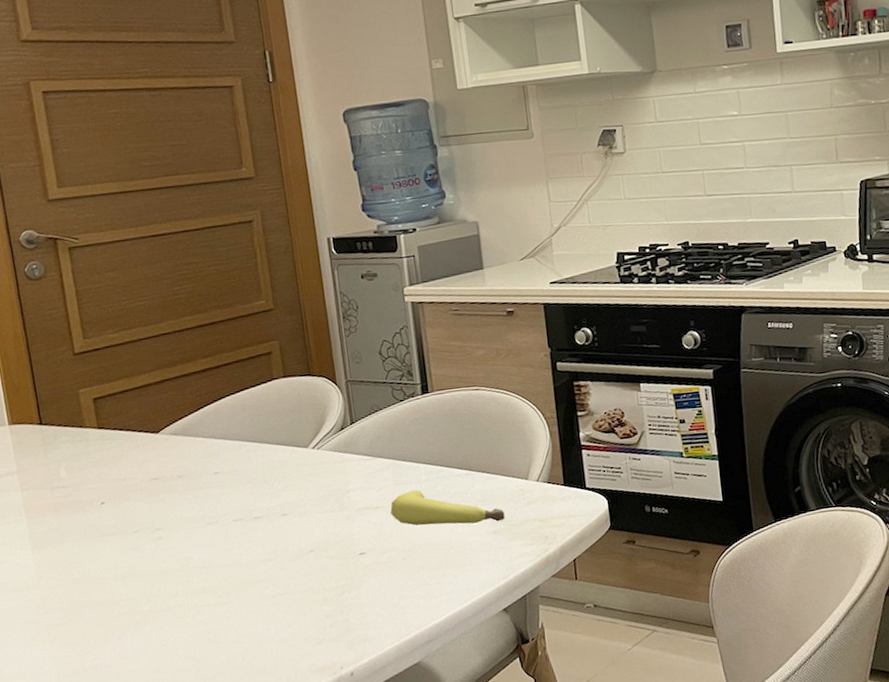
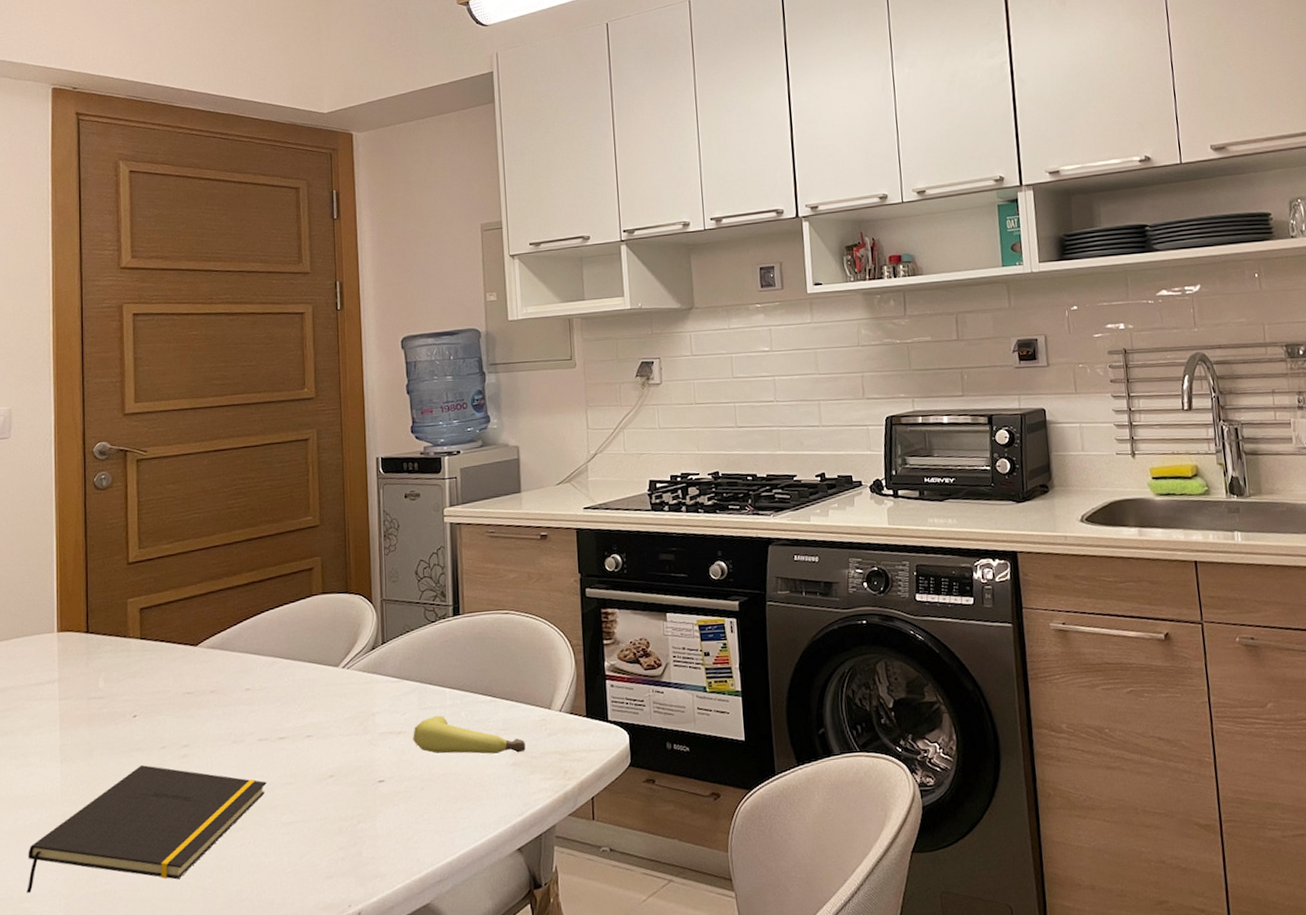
notepad: none [11,549,247,671] -> present [27,765,267,893]

